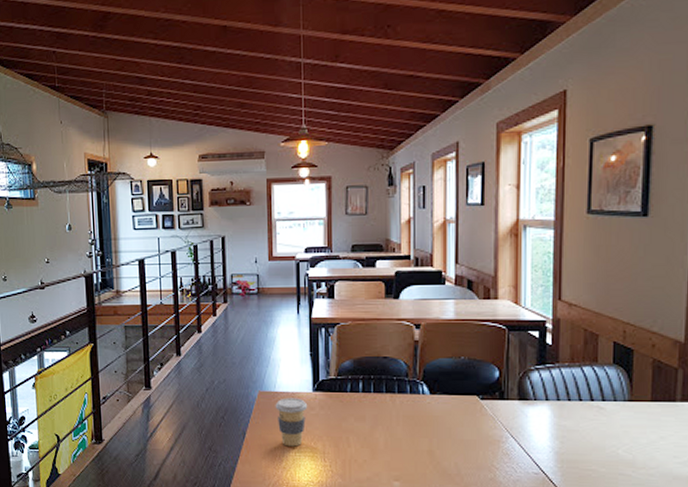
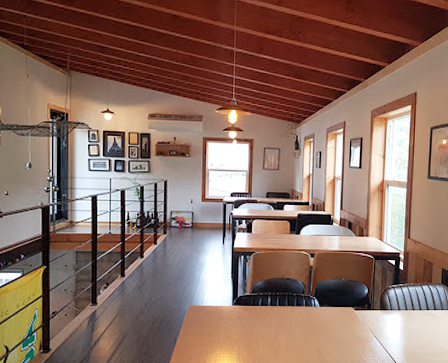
coffee cup: present [275,397,308,447] -> none [202,310,228,350]

